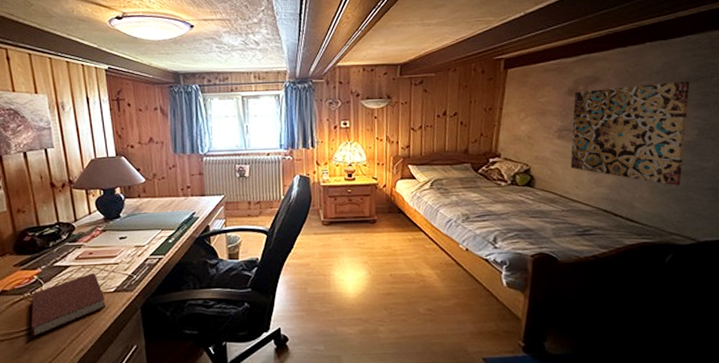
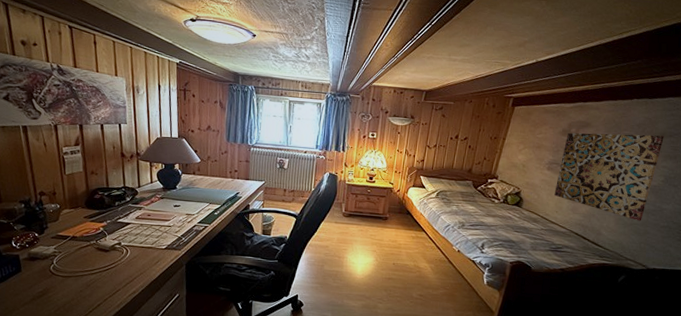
notebook: present [31,272,106,337] -> none [93,231,157,277]

